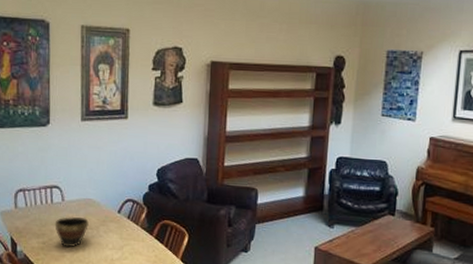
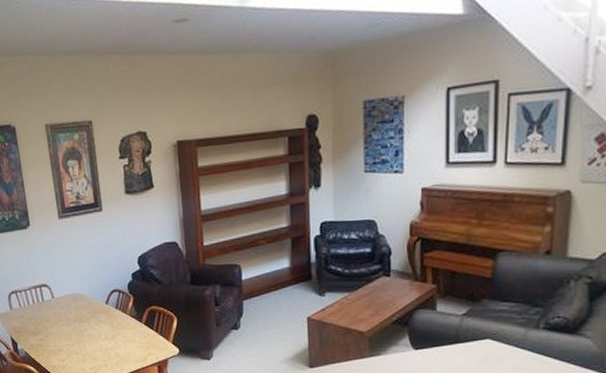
bowl: present [54,216,89,248] -> none [48,311,80,342]

